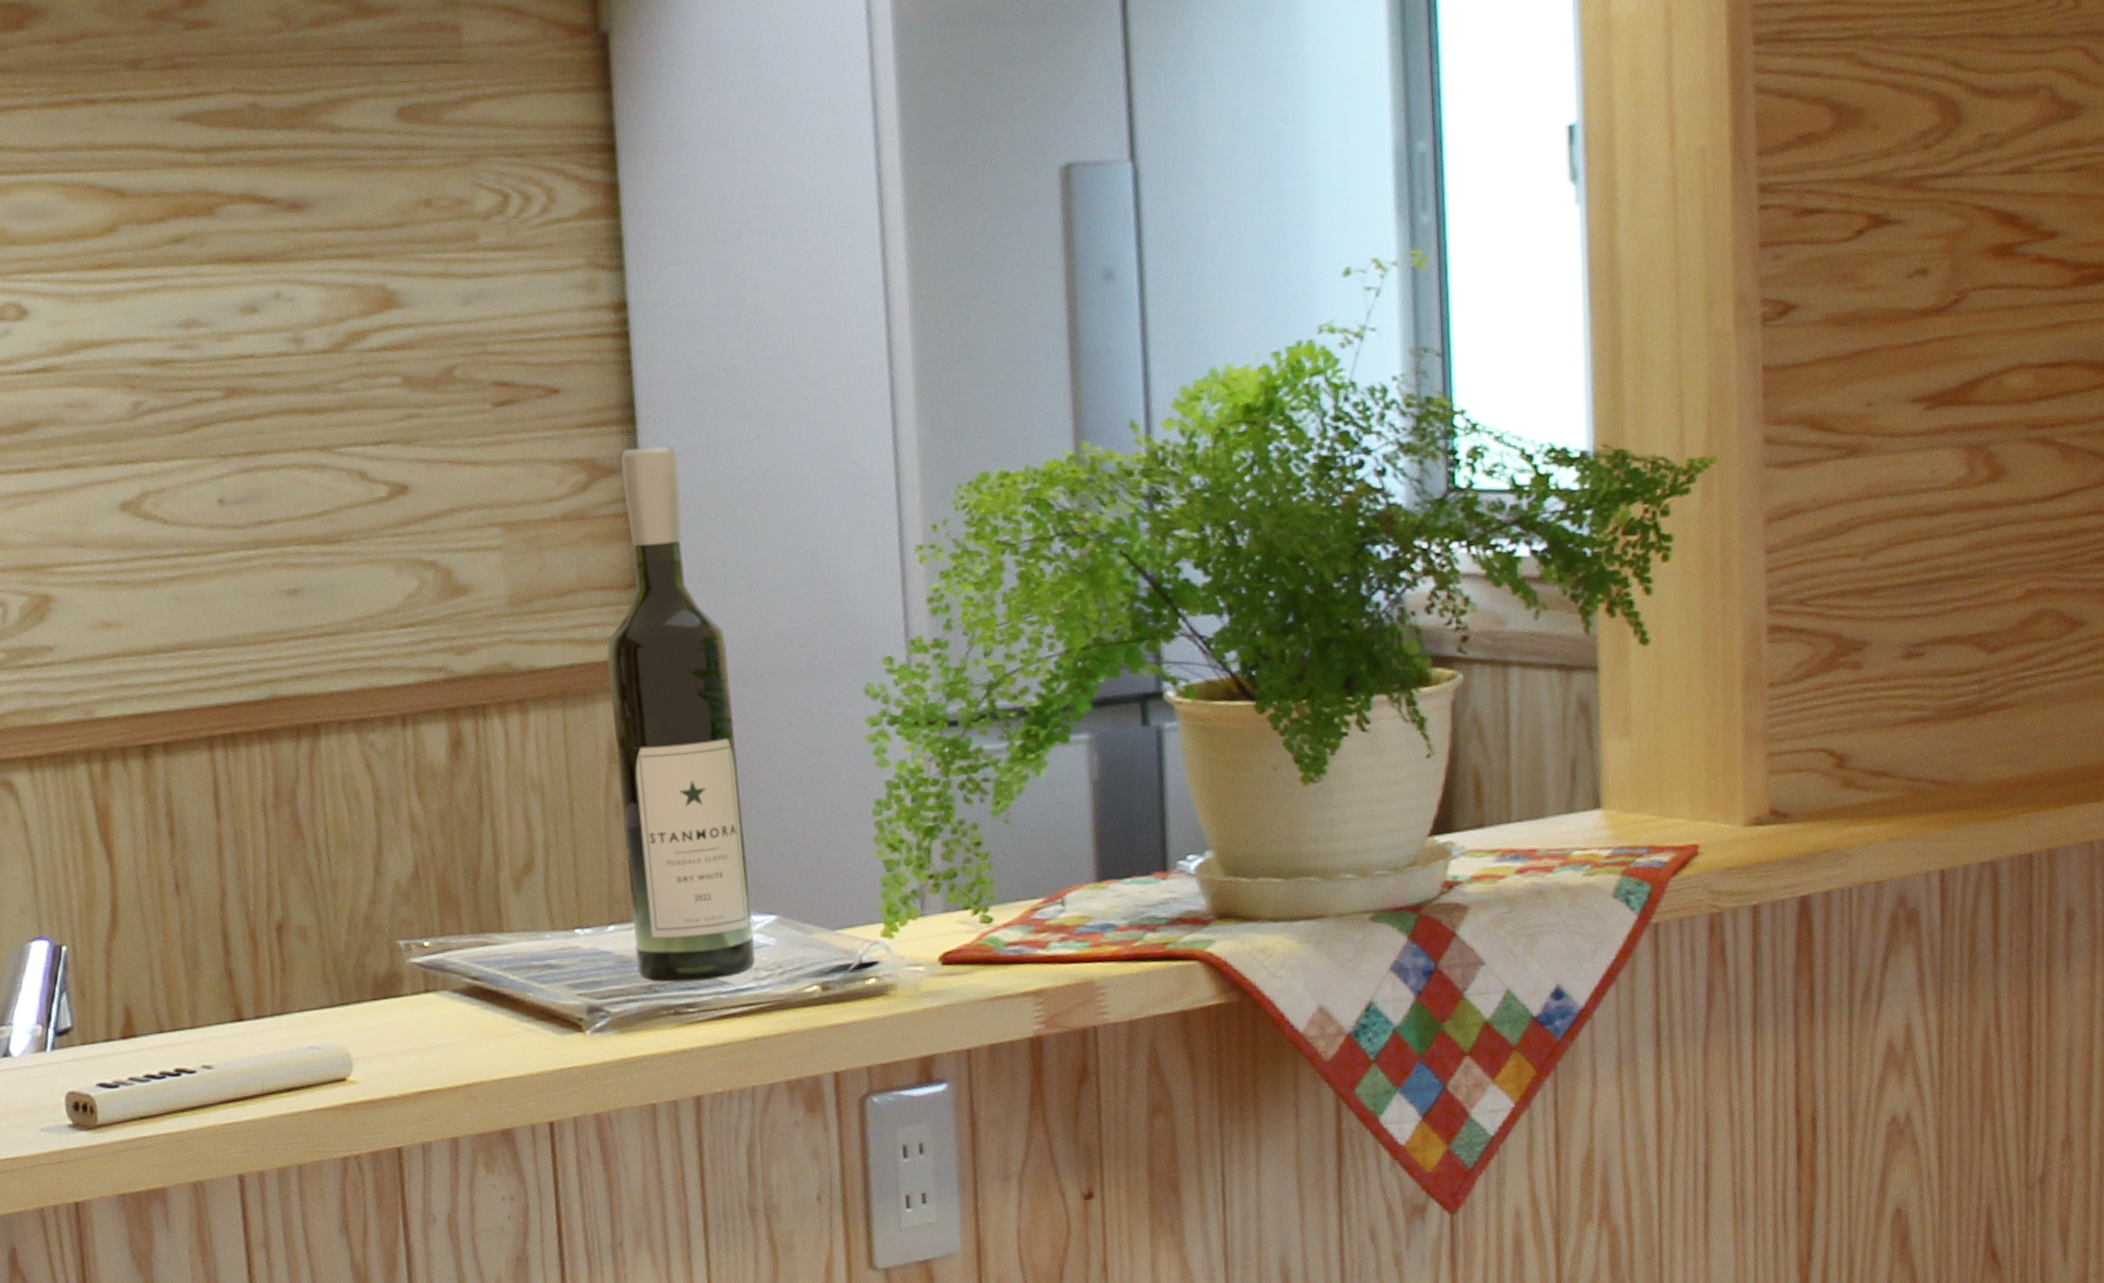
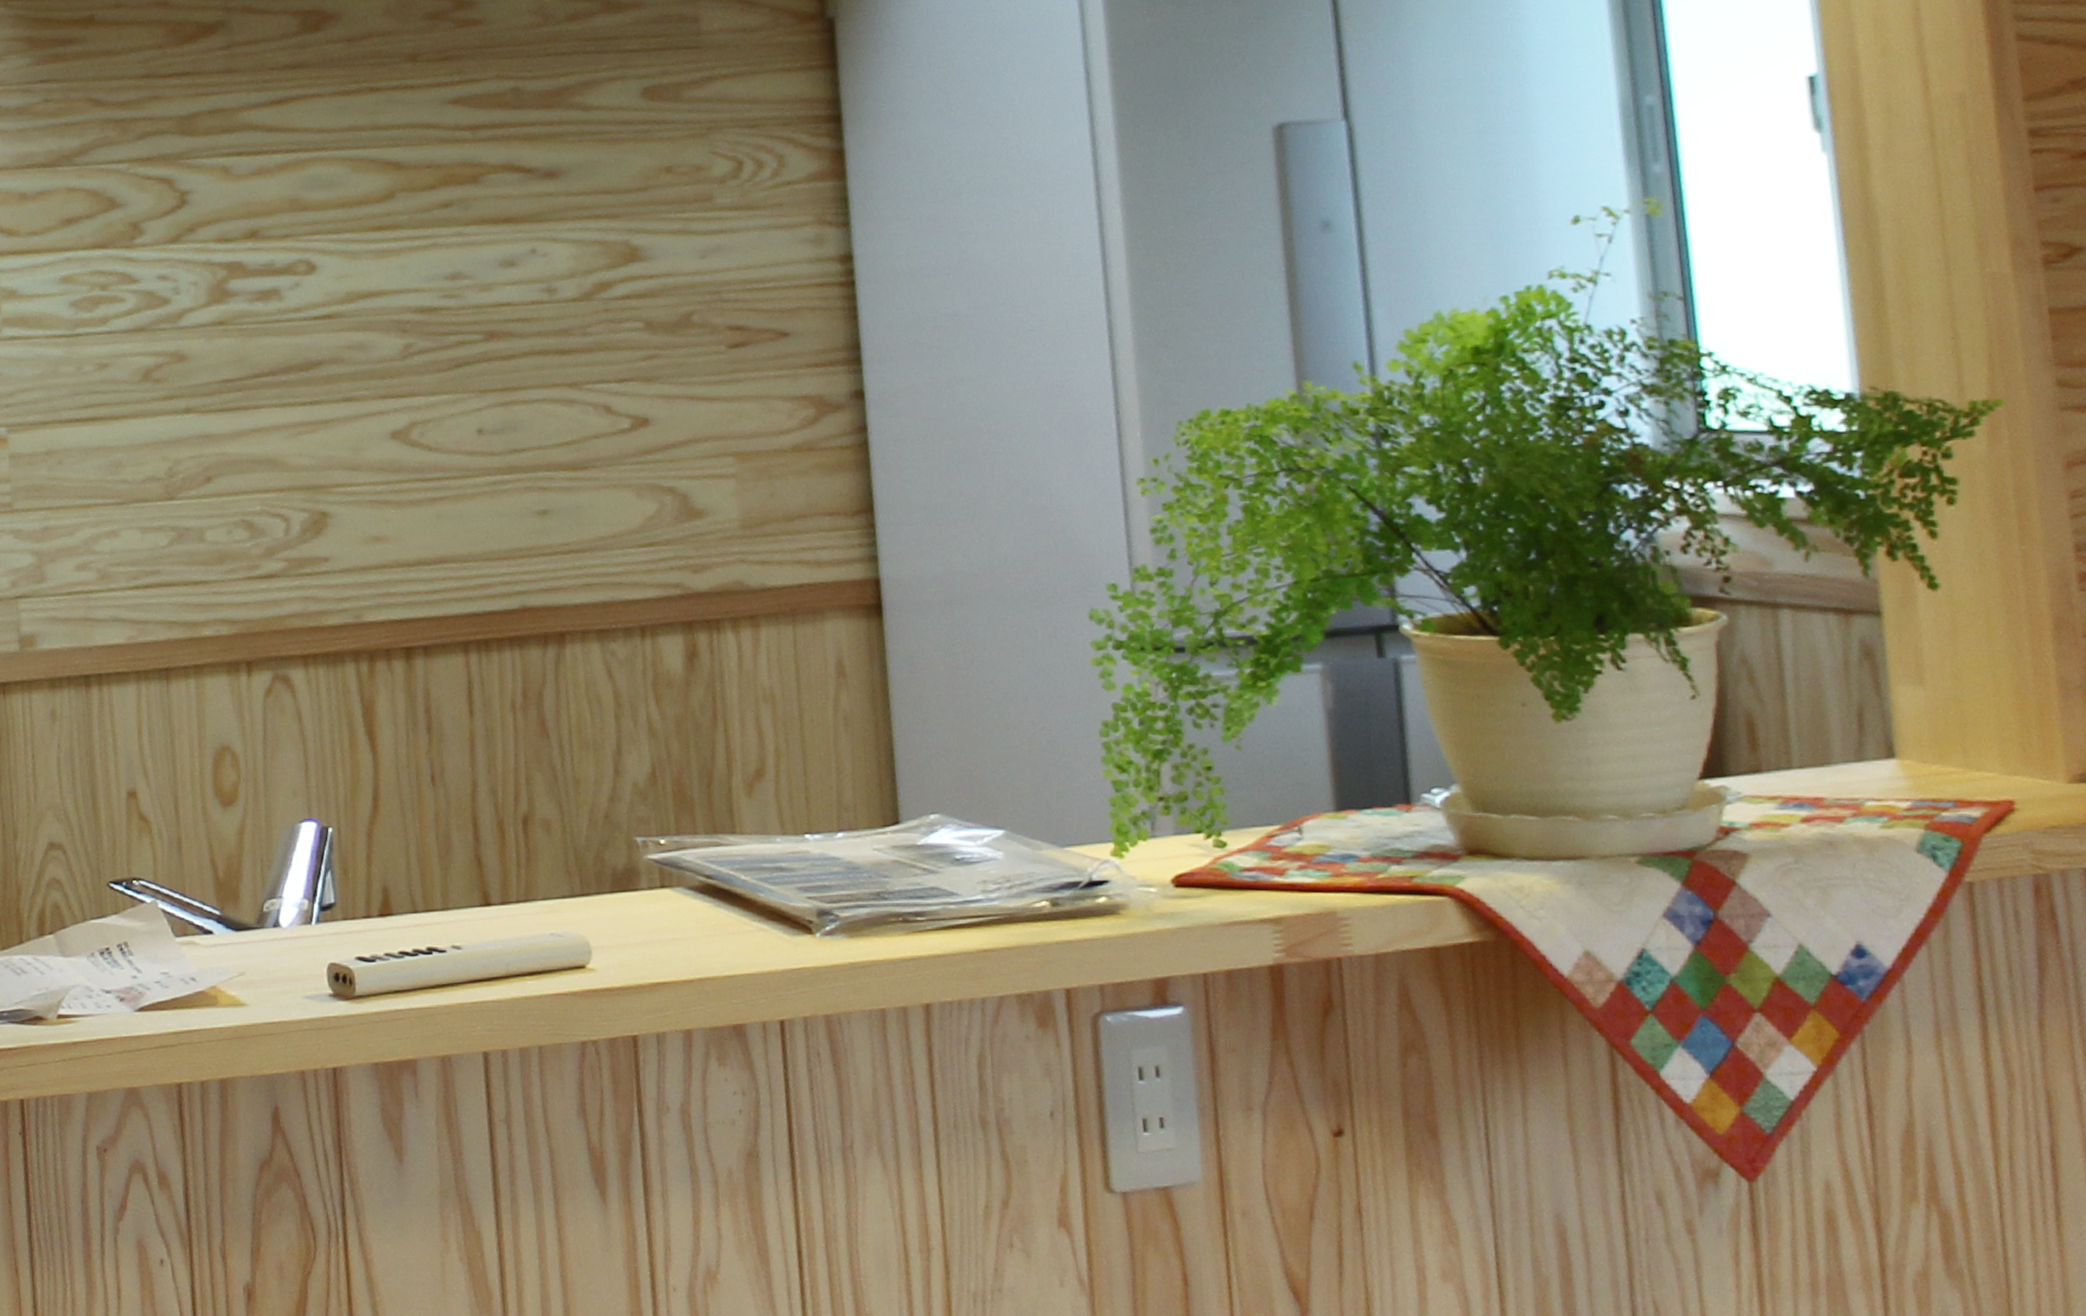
bottle: present [607,445,756,984] -> none [835,383,984,892]

